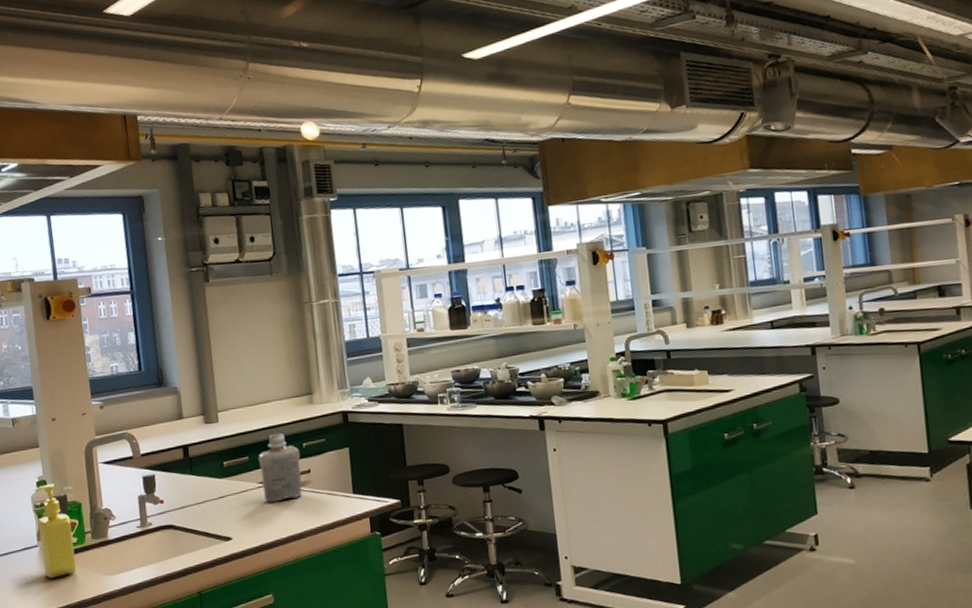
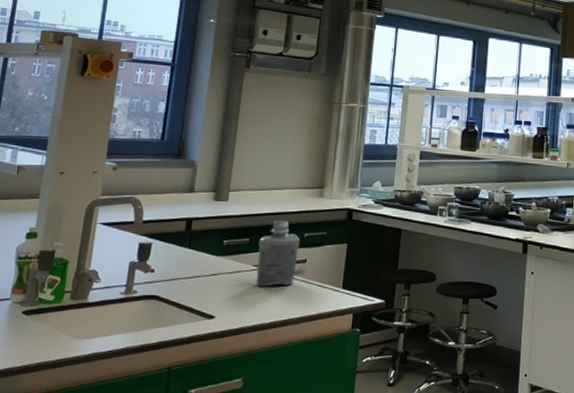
soap dispenser: present [34,484,77,578] -> none [9,237,53,335]

